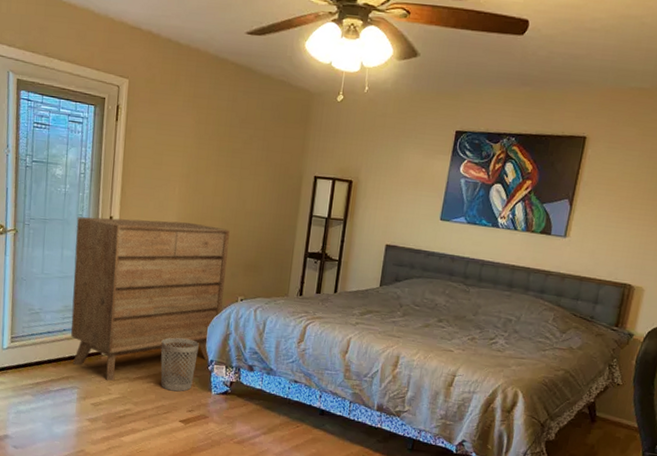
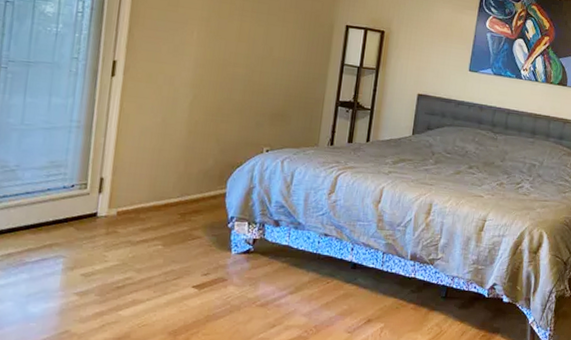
dresser: present [71,216,230,382] -> none [57,60,255,247]
wastebasket: present [160,337,199,392] -> none [170,193,218,254]

